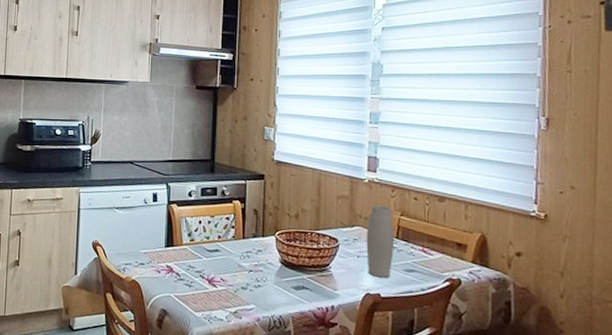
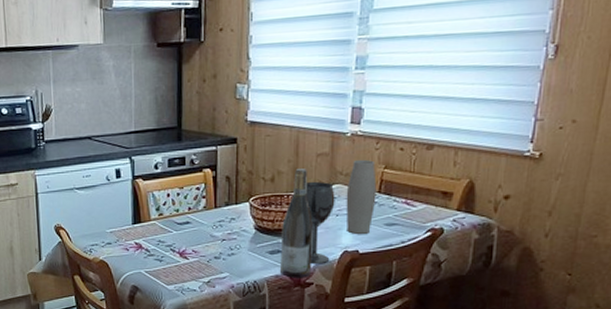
wine bottle: none [305,208,337,318] -> present [280,169,314,278]
wine glass: none [328,221,356,304] -> present [305,181,335,263]

